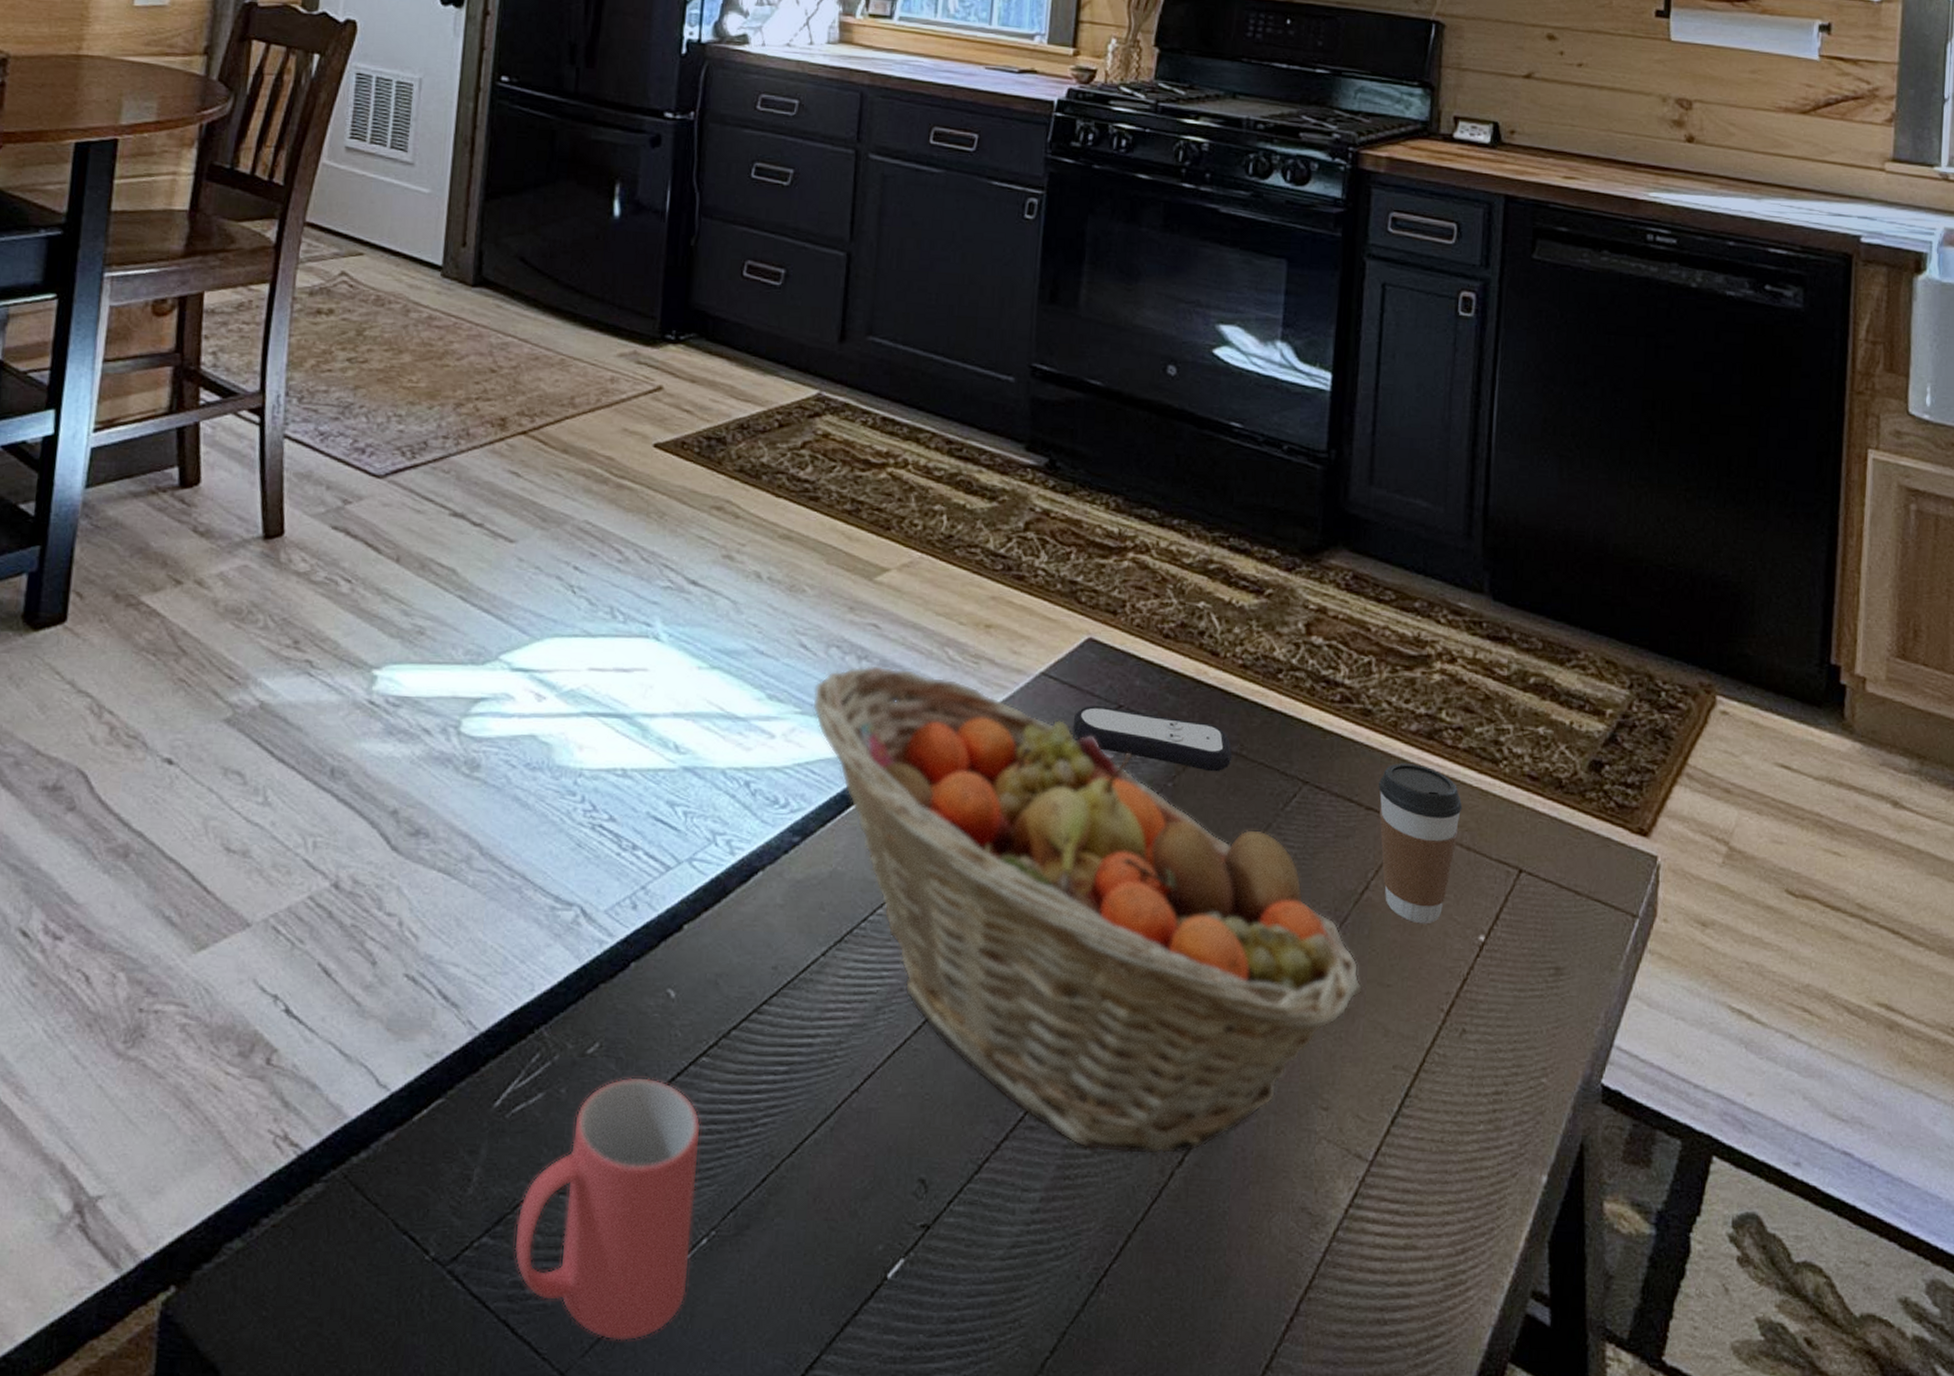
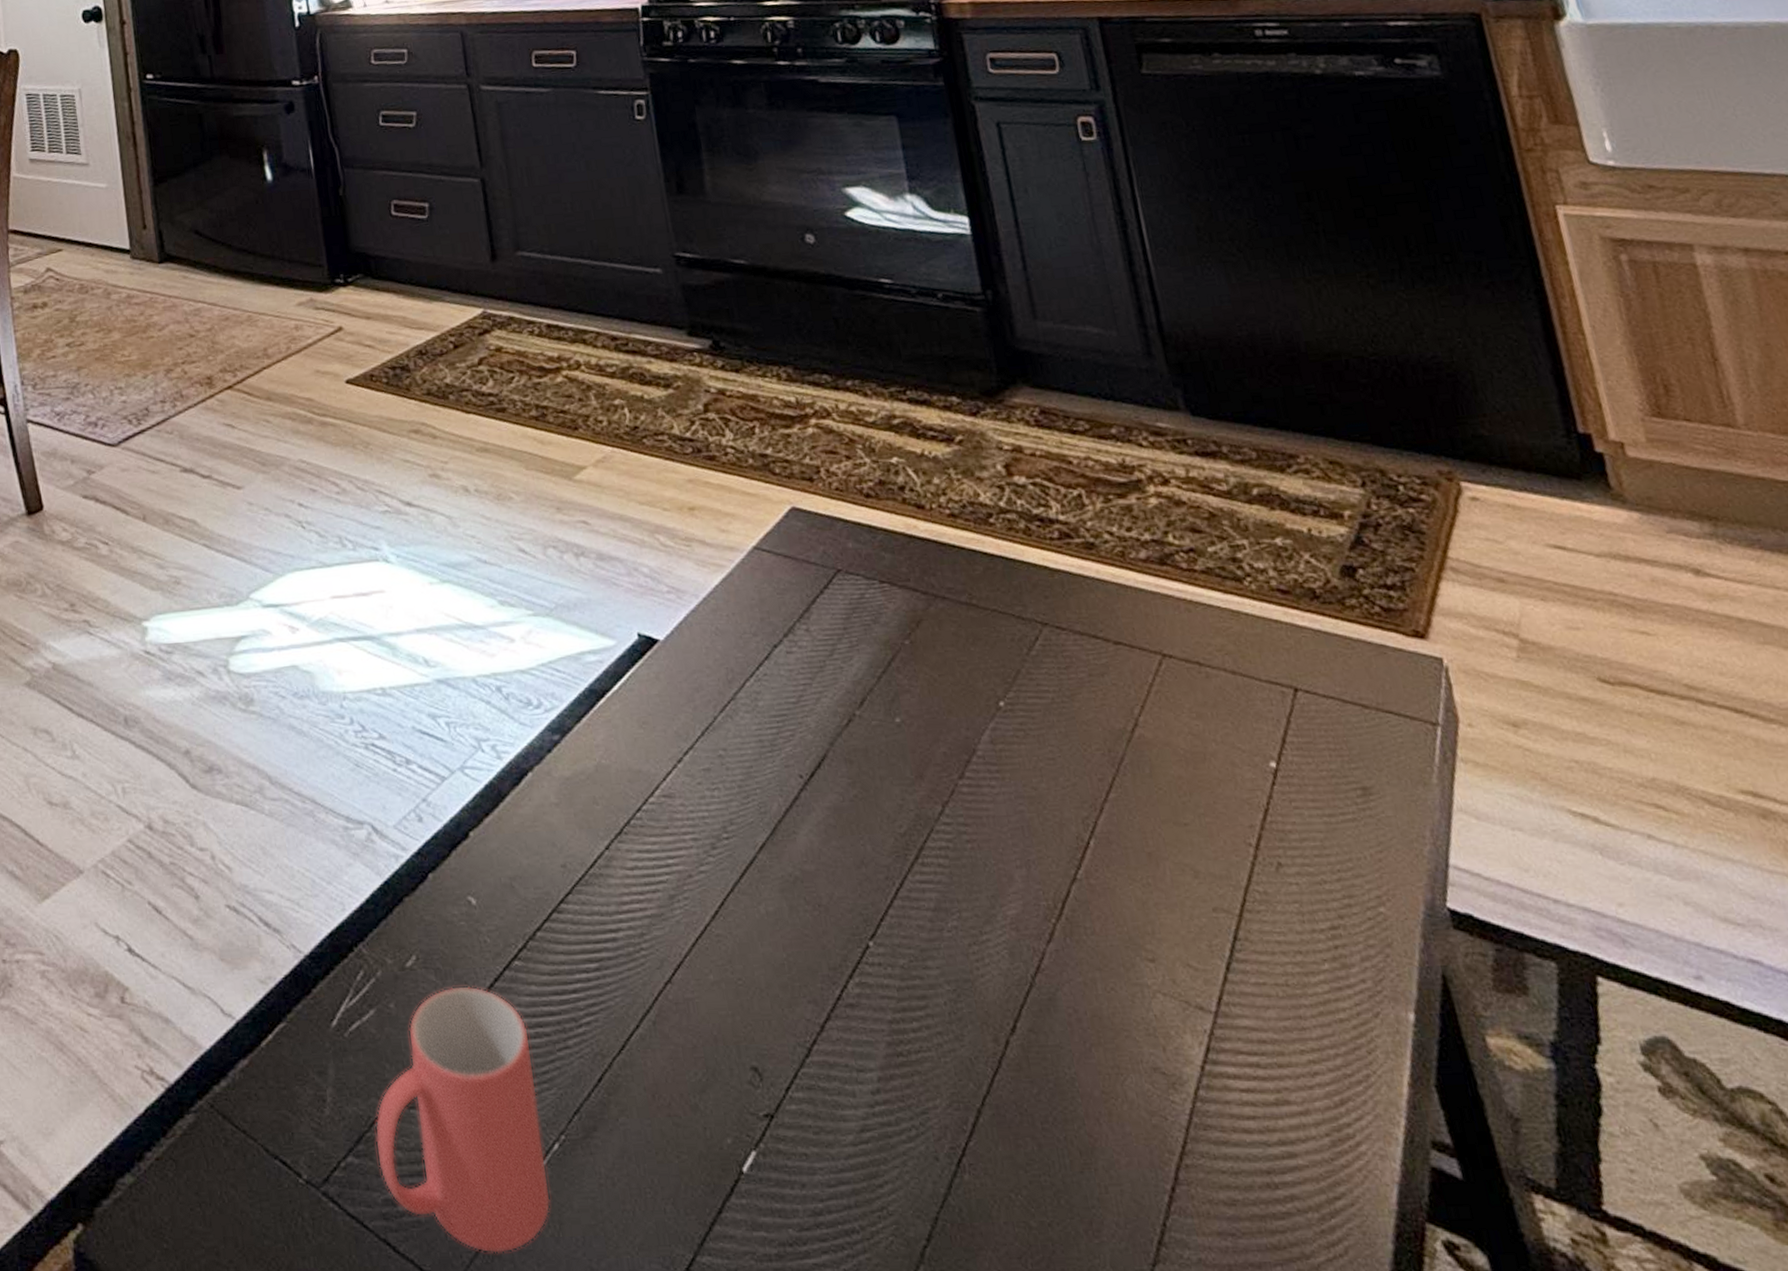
fruit basket: present [812,664,1363,1155] -> none [540,559,1159,1024]
remote control: present [1071,706,1232,772] -> none [795,572,964,625]
coffee cup: present [1379,763,1463,923] -> none [1120,592,1223,756]

